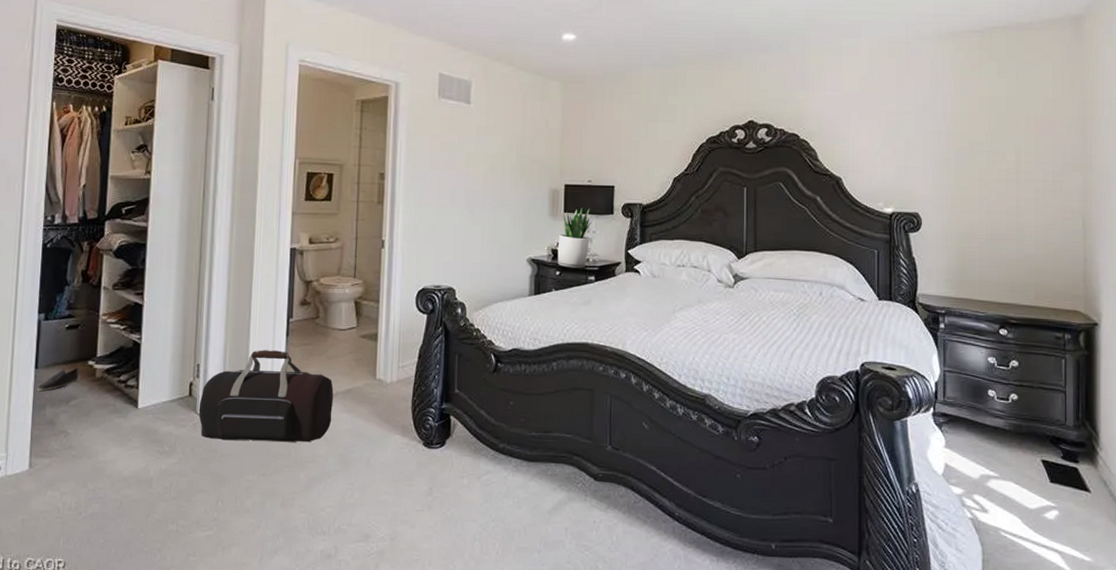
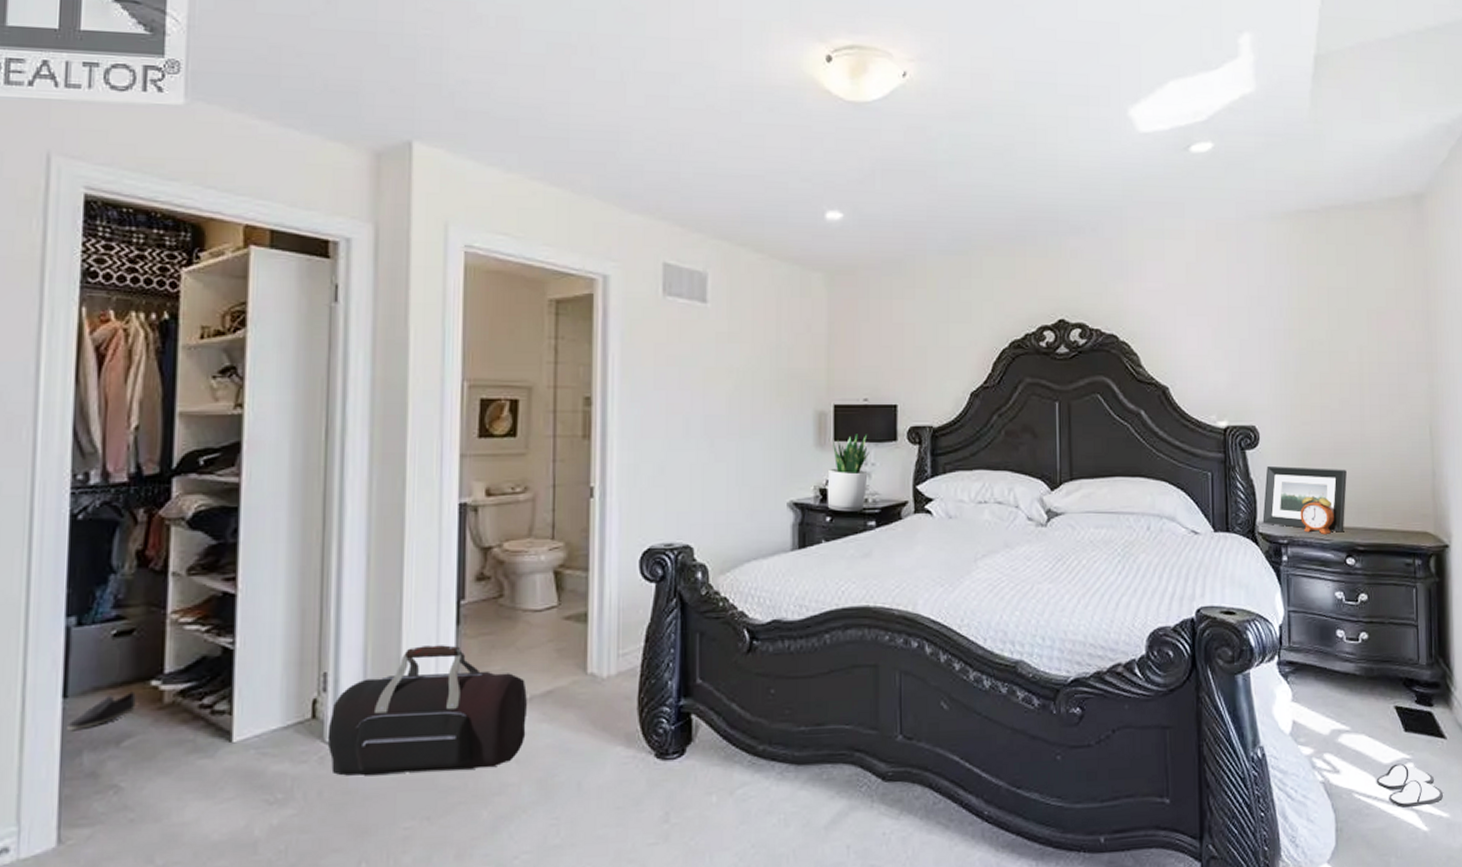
picture frame: none [922,246,1002,307] -> present [1262,465,1347,532]
alarm clock: none [957,271,989,308] -> present [1300,492,1334,534]
slippers: none [1022,509,1086,549] -> present [1376,763,1443,808]

